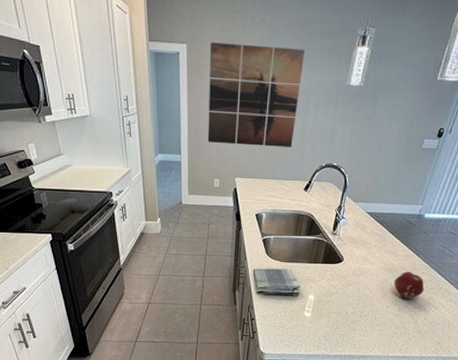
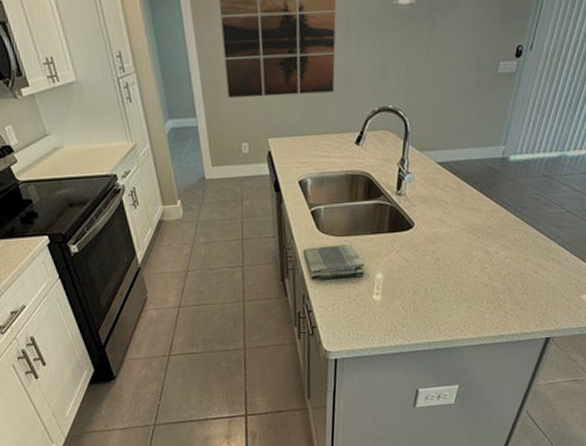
fruit: present [393,272,424,299] -> none [479,230,518,264]

